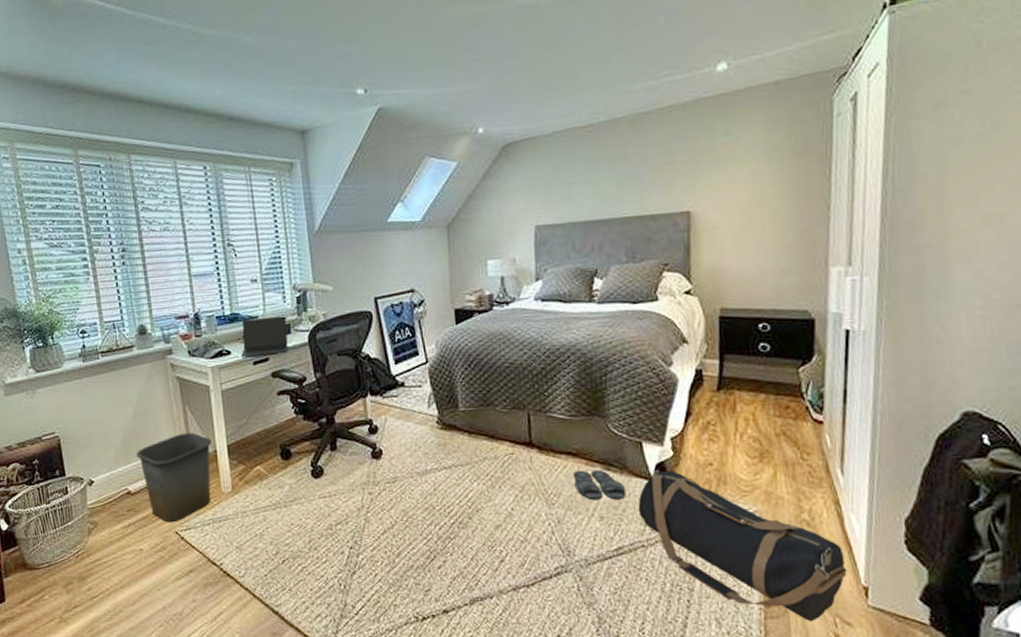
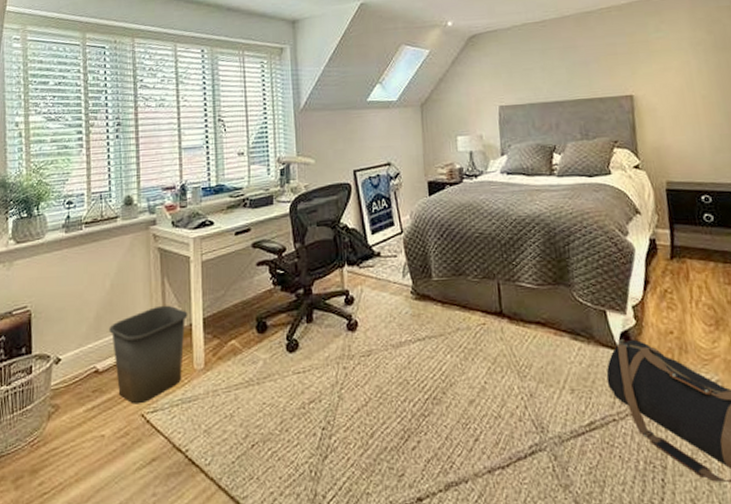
laptop: present [241,316,288,358] -> none [224,187,270,228]
slippers: present [573,469,626,501] -> none [543,339,595,372]

